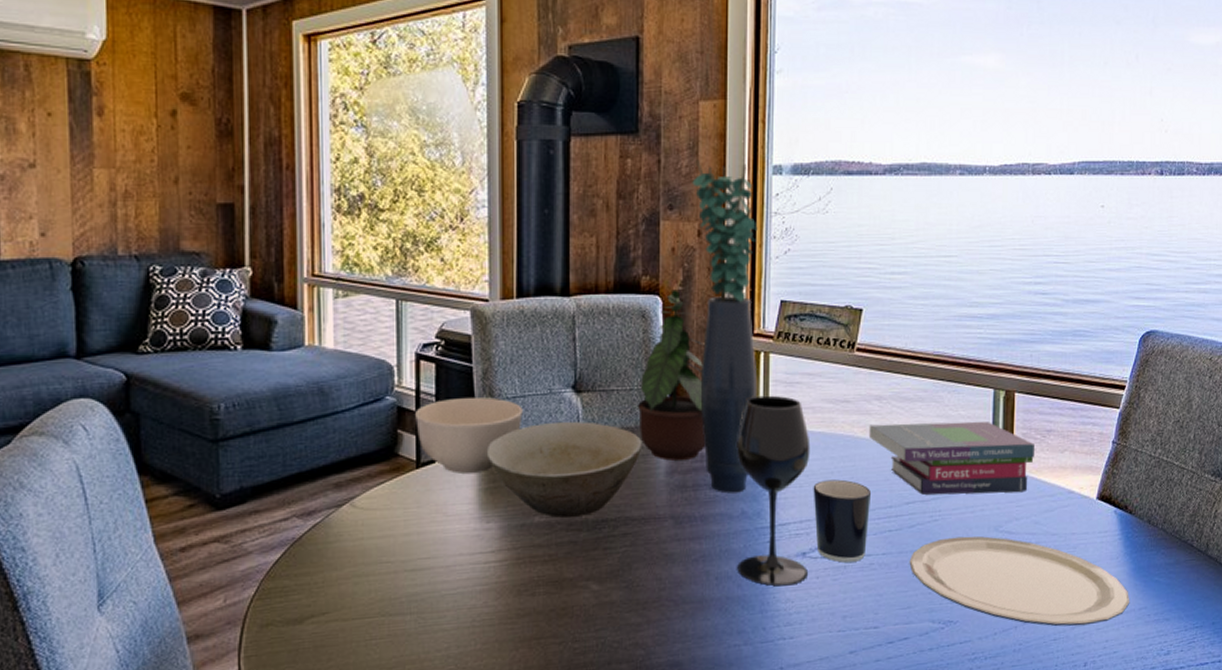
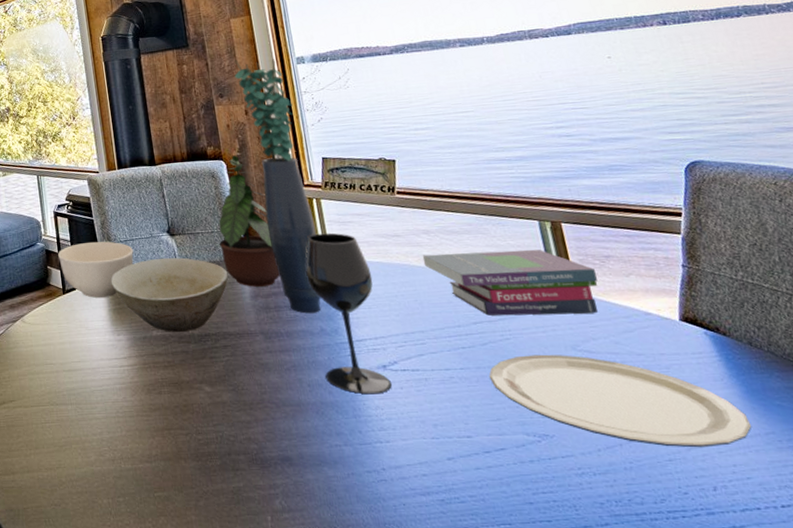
mug: present [813,479,872,563] -> none [381,302,444,375]

